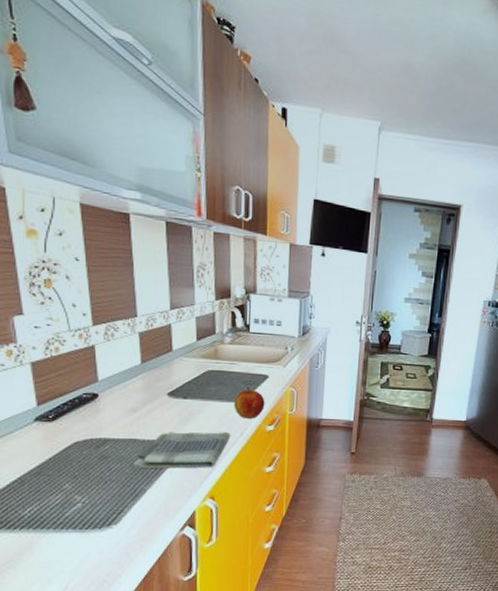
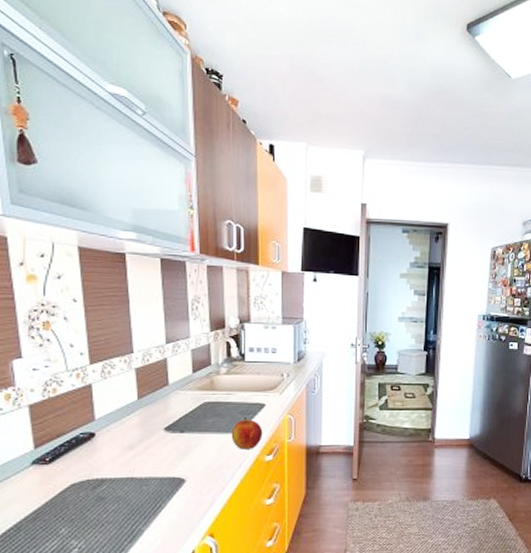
dish towel: present [132,432,231,469] -> none [130,465,229,509]

